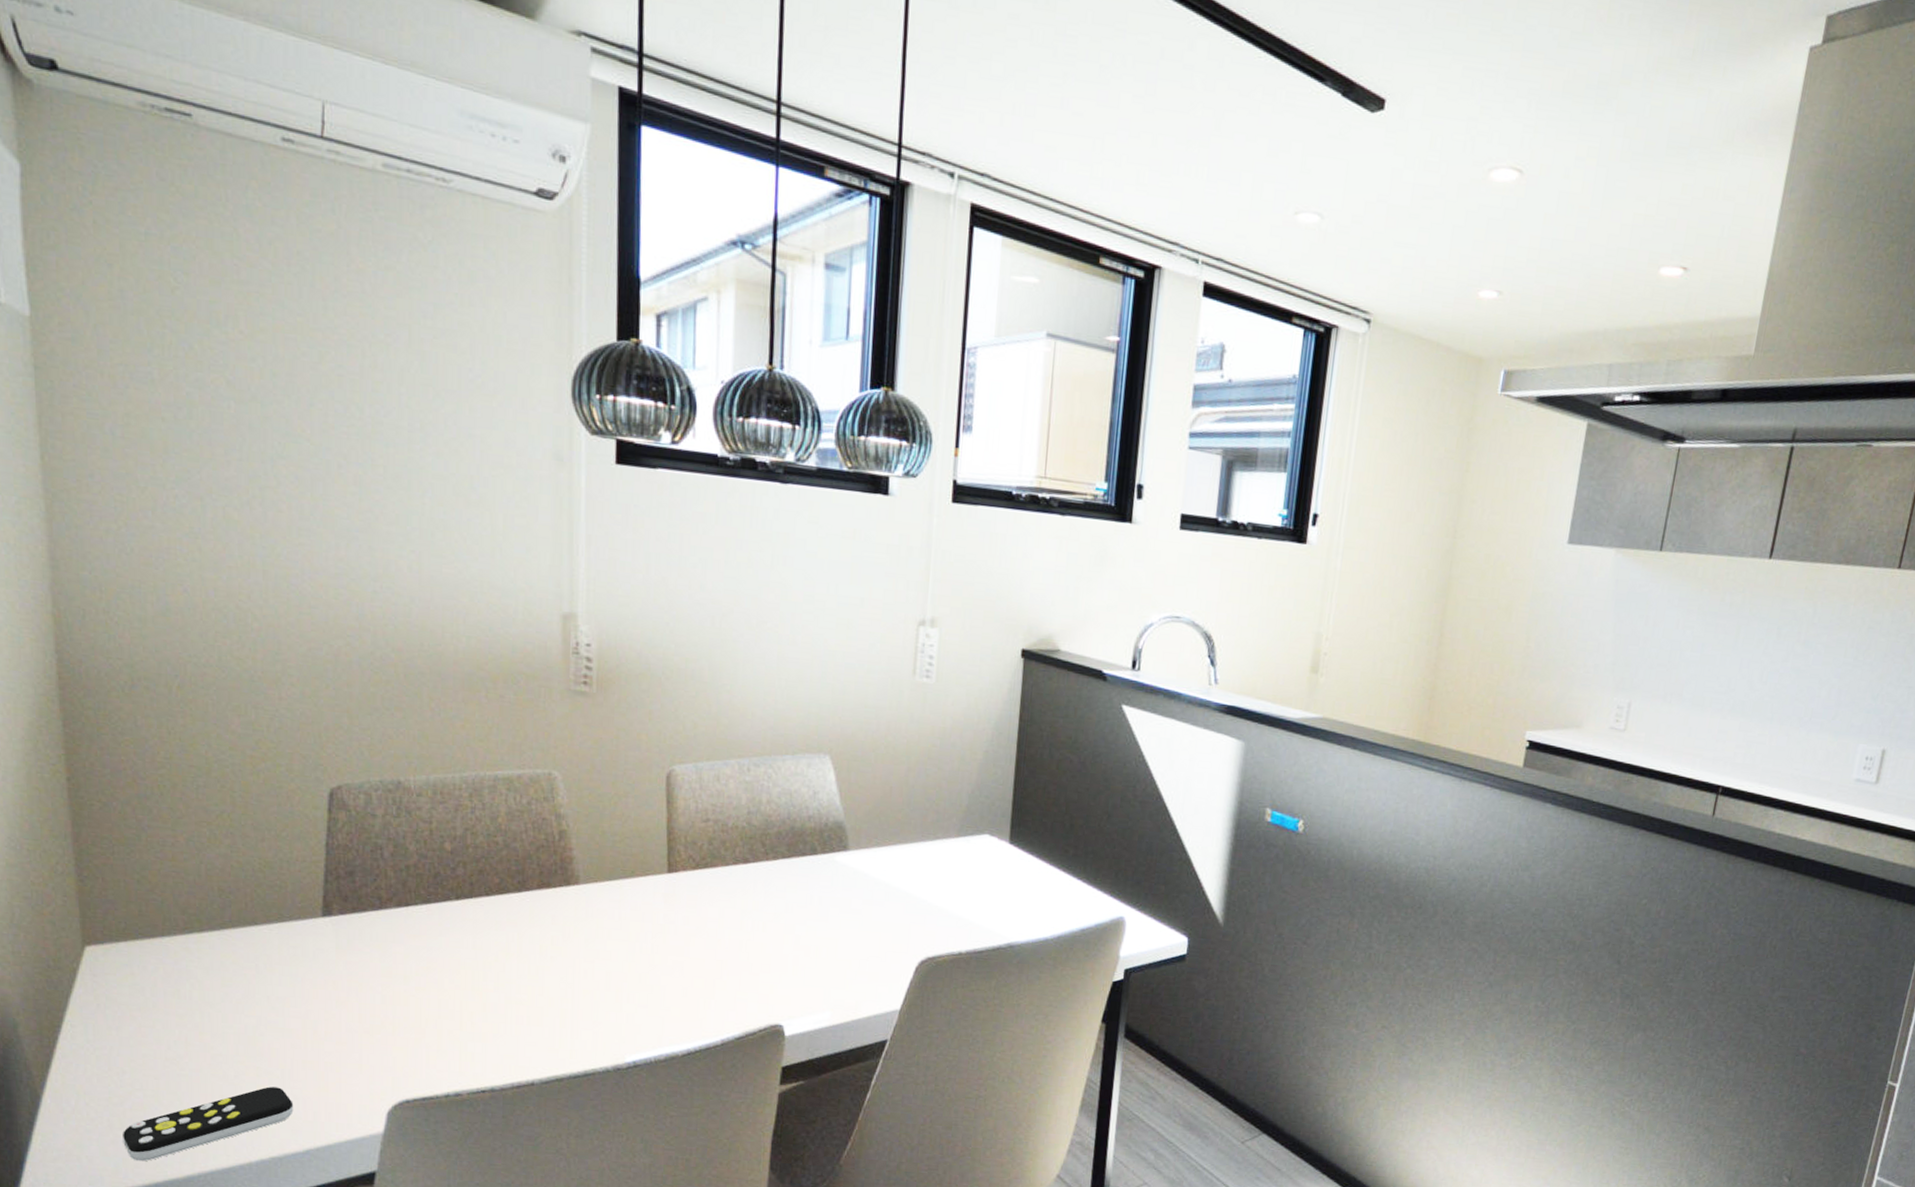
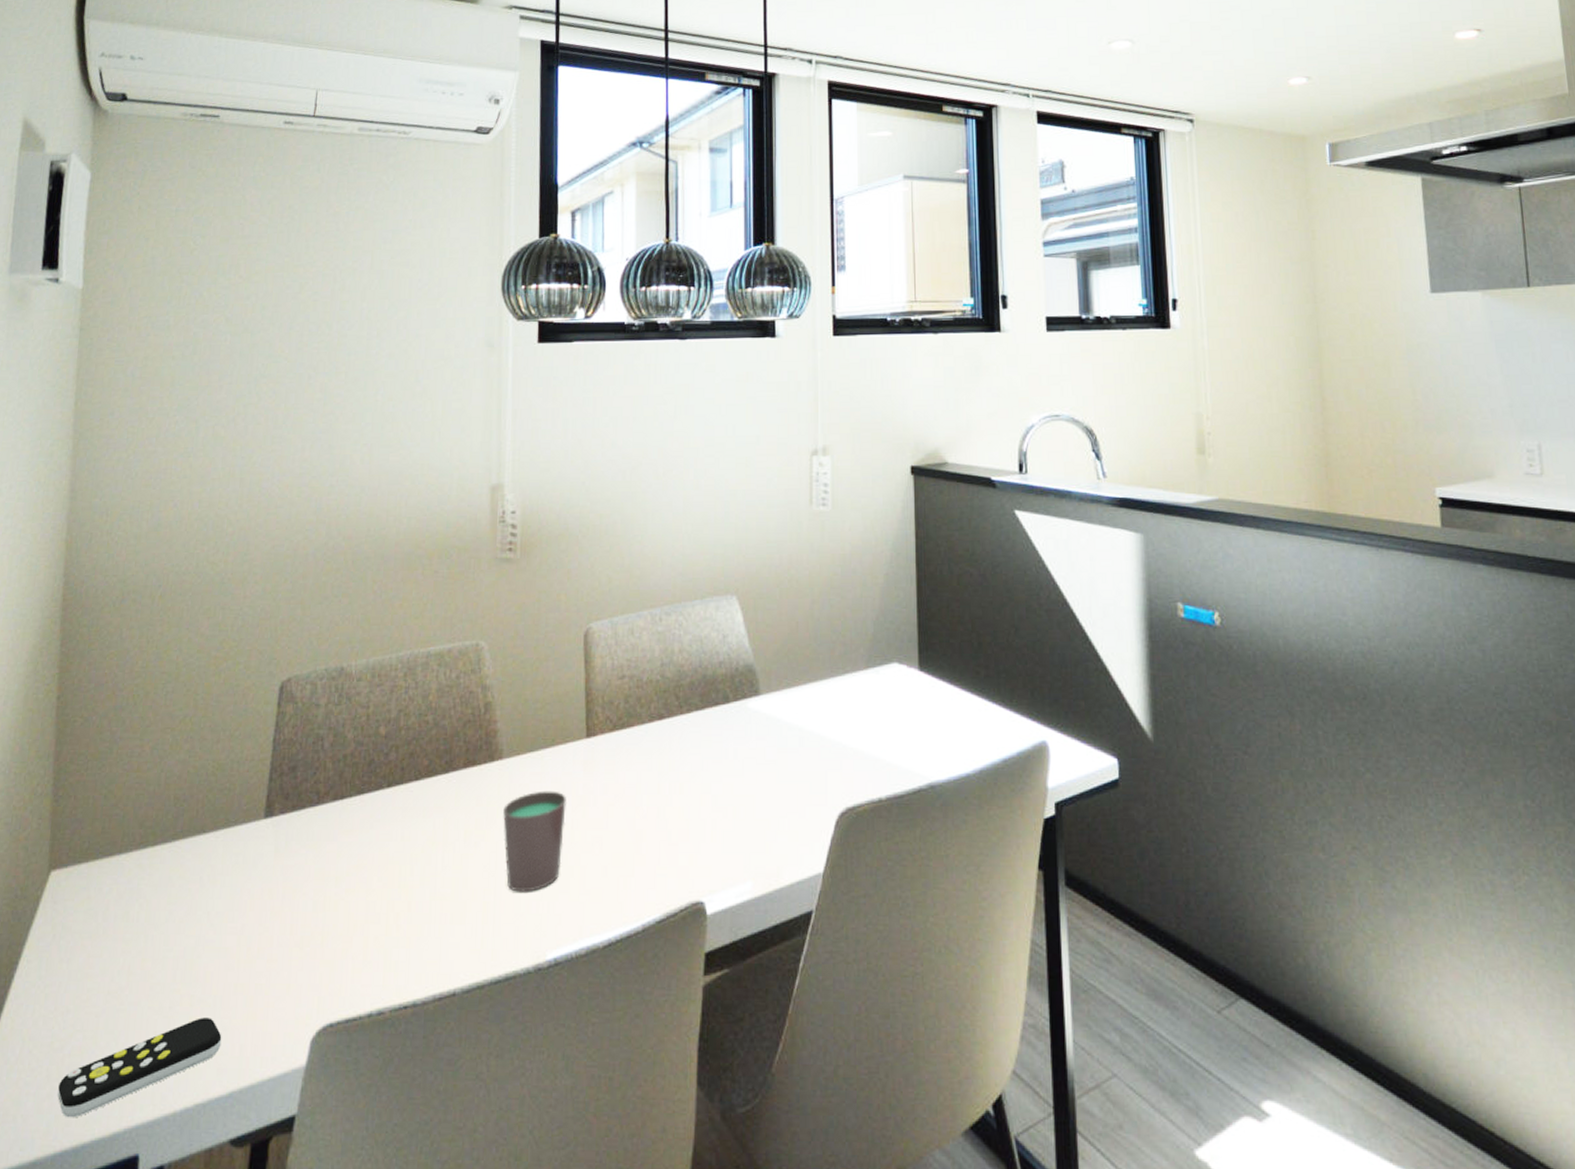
cup: none [580,916,647,1004] -> present [503,790,567,892]

